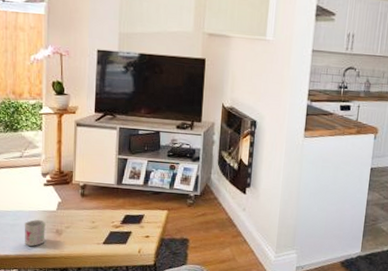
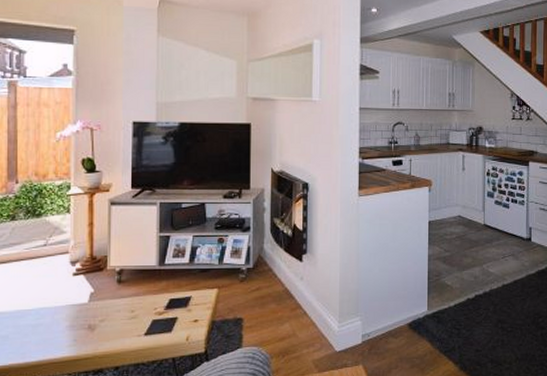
mug: present [24,219,46,246] -> none [49,315,75,348]

